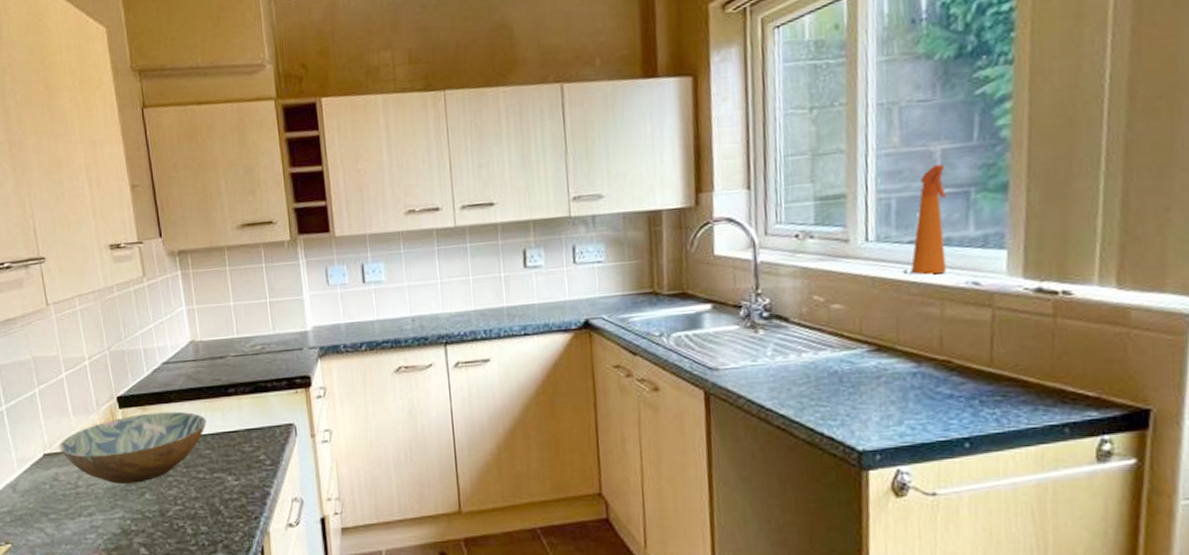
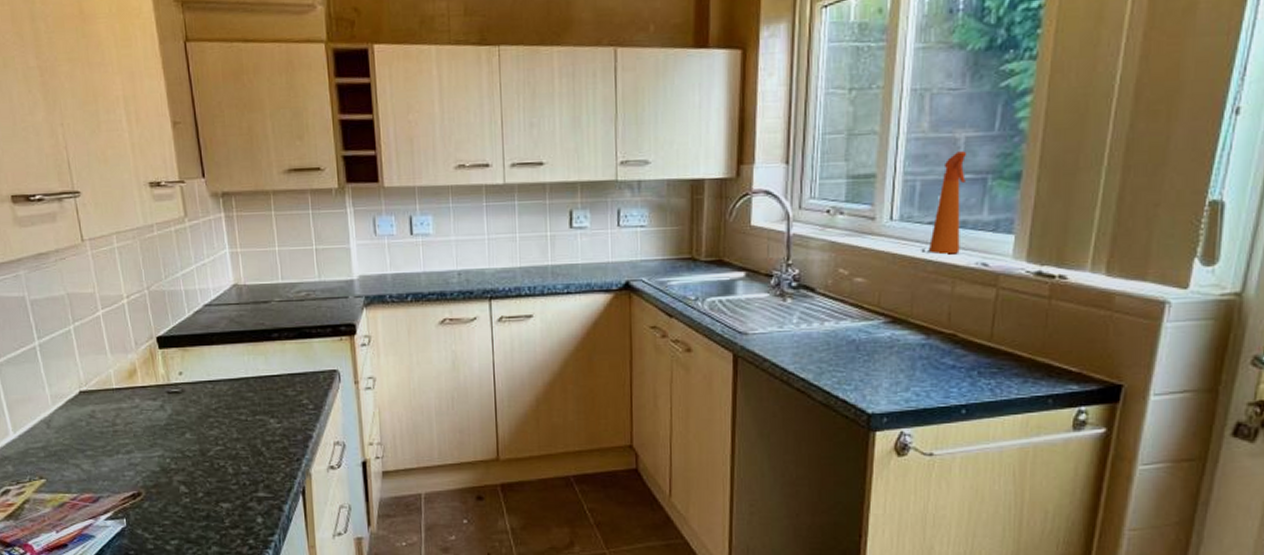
bowl: present [59,411,207,484] -> none [95,354,249,423]

